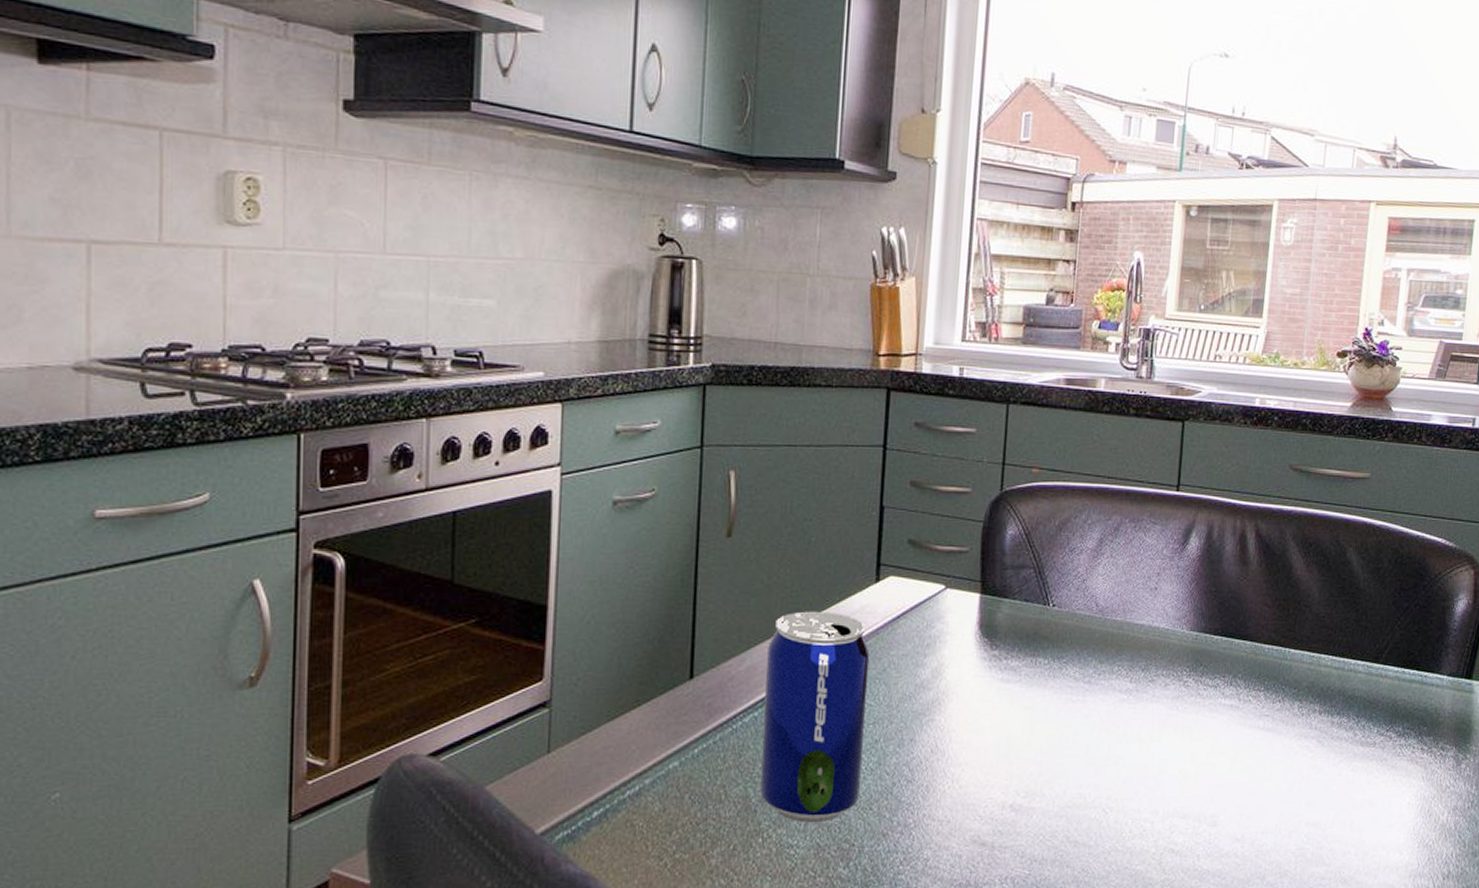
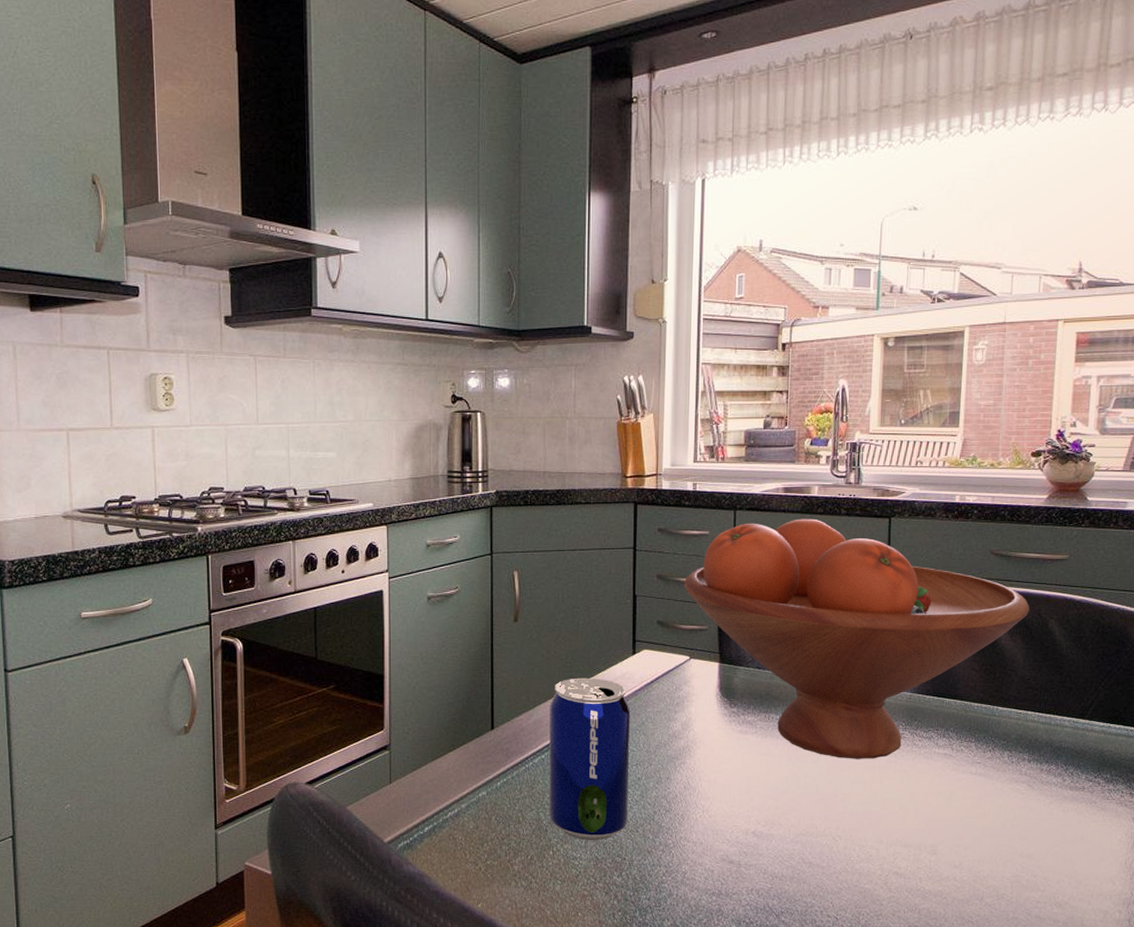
fruit bowl: none [943,417,1328,713] -> present [684,518,1029,759]

